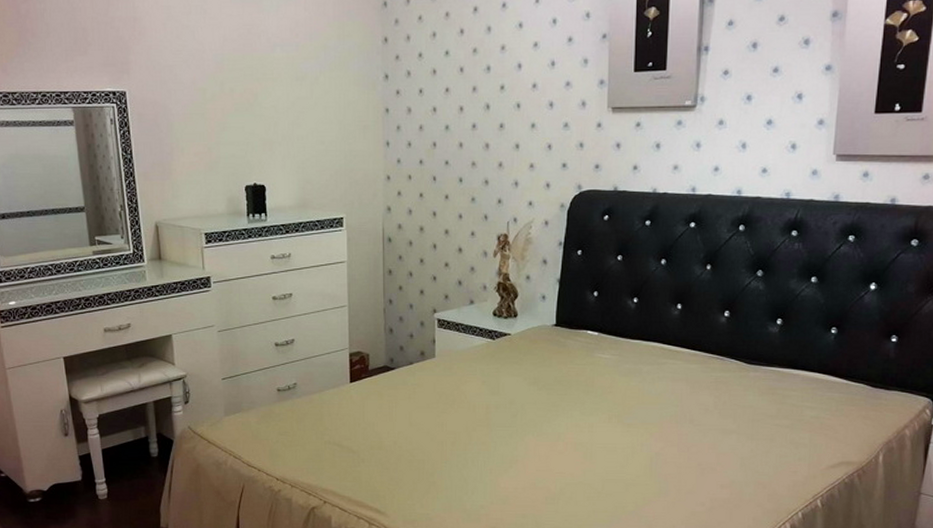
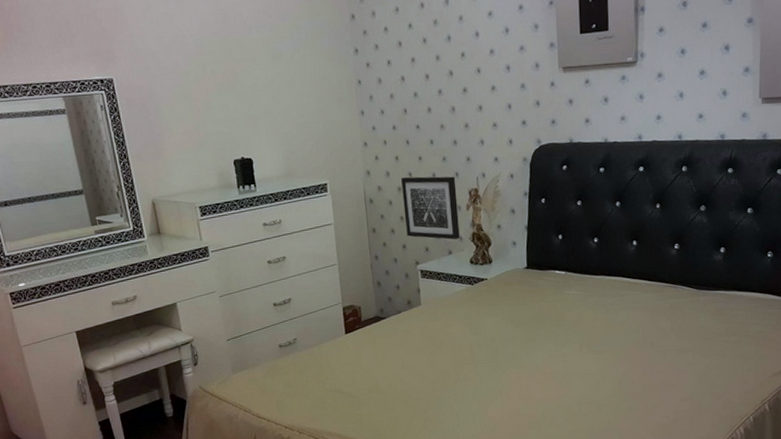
wall art: none [424,217,484,289] -> present [401,176,460,240]

